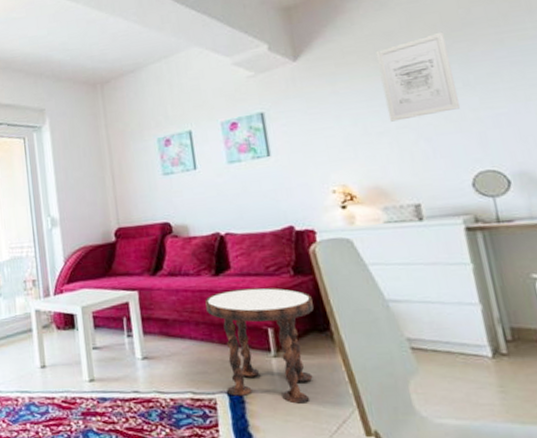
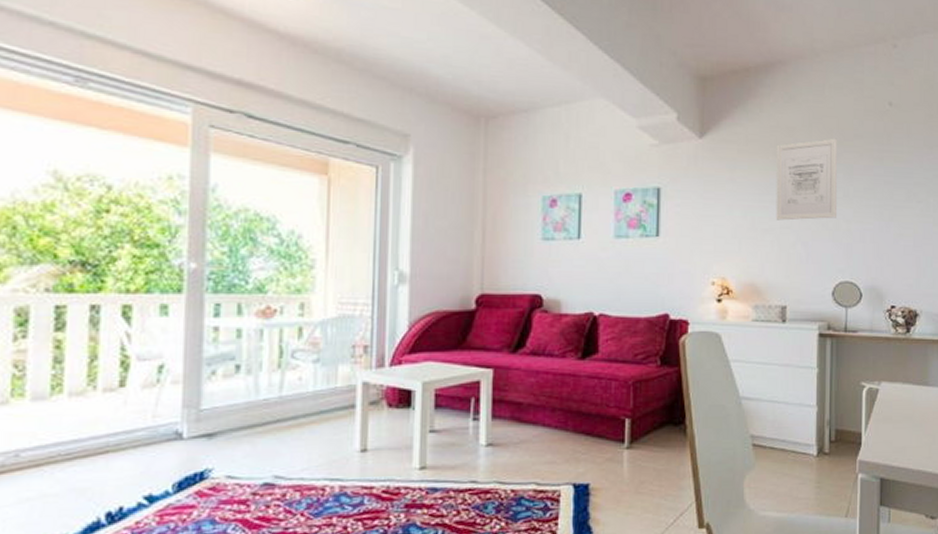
side table: present [205,287,314,404] -> none [566,375,673,497]

